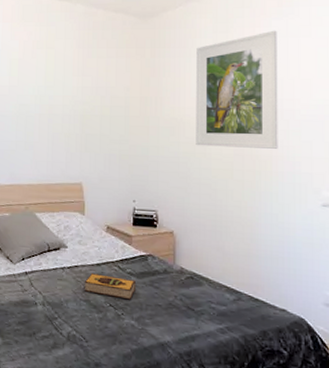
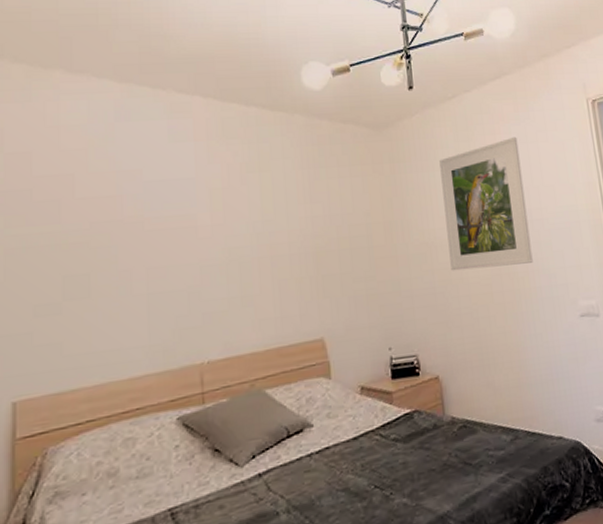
hardback book: present [84,273,137,300] -> none [339,446,405,478]

